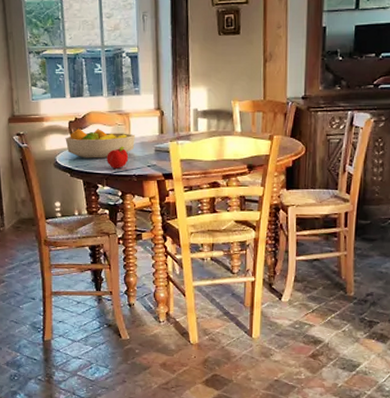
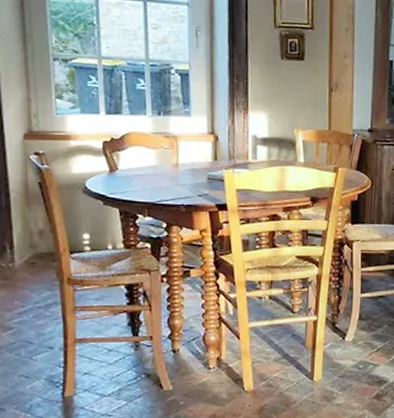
fruit bowl: present [65,128,135,159] -> none [98,150,184,186]
fruit: present [107,146,129,168] -> none [149,172,176,197]

